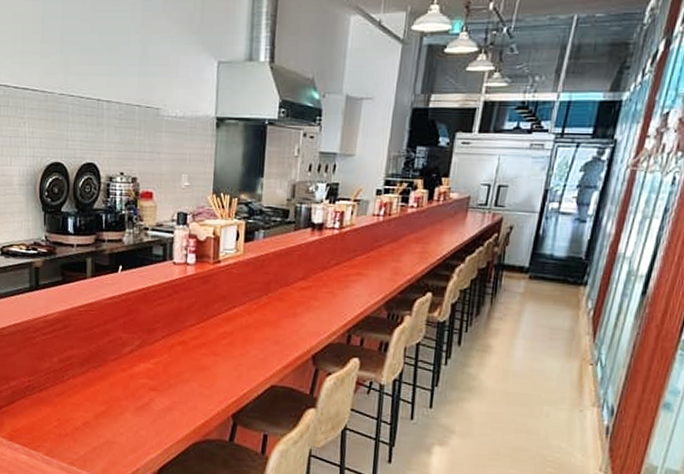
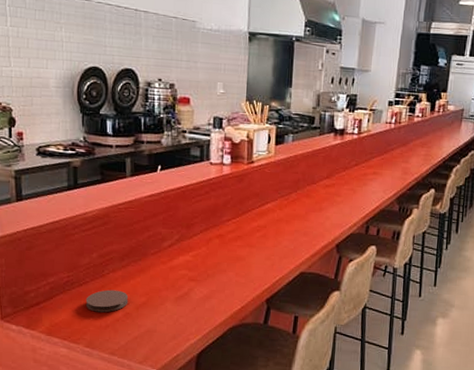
coaster: none [45,396,88,420] -> present [85,289,129,313]

